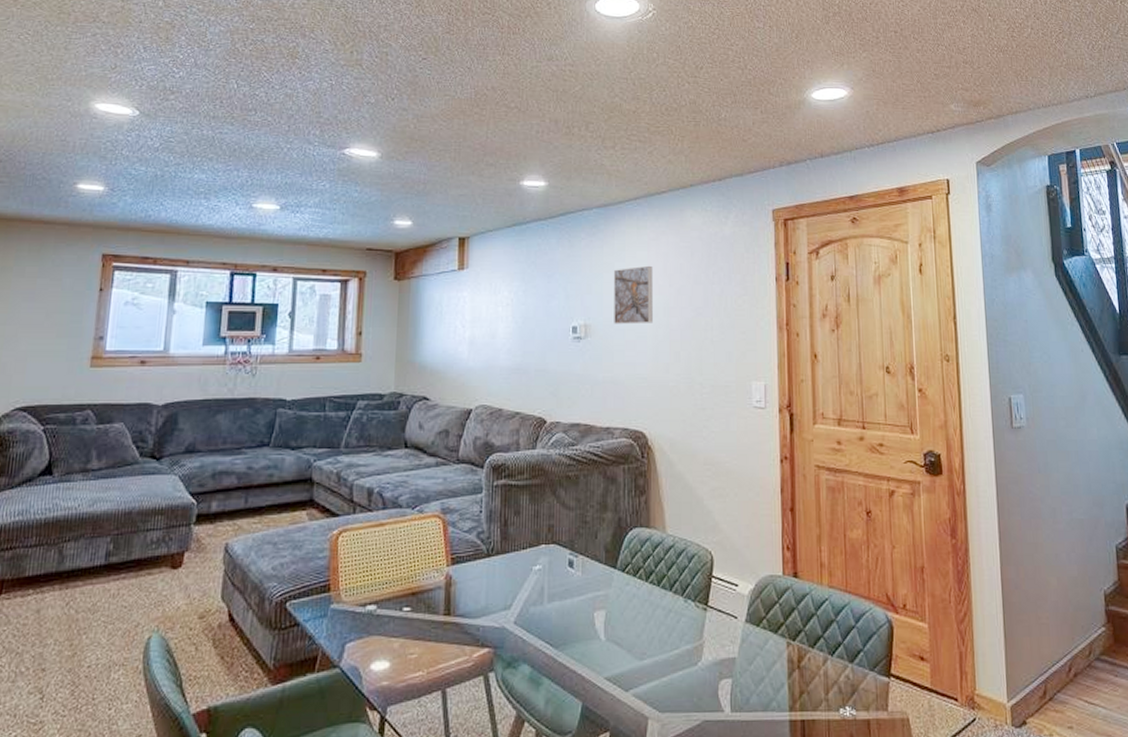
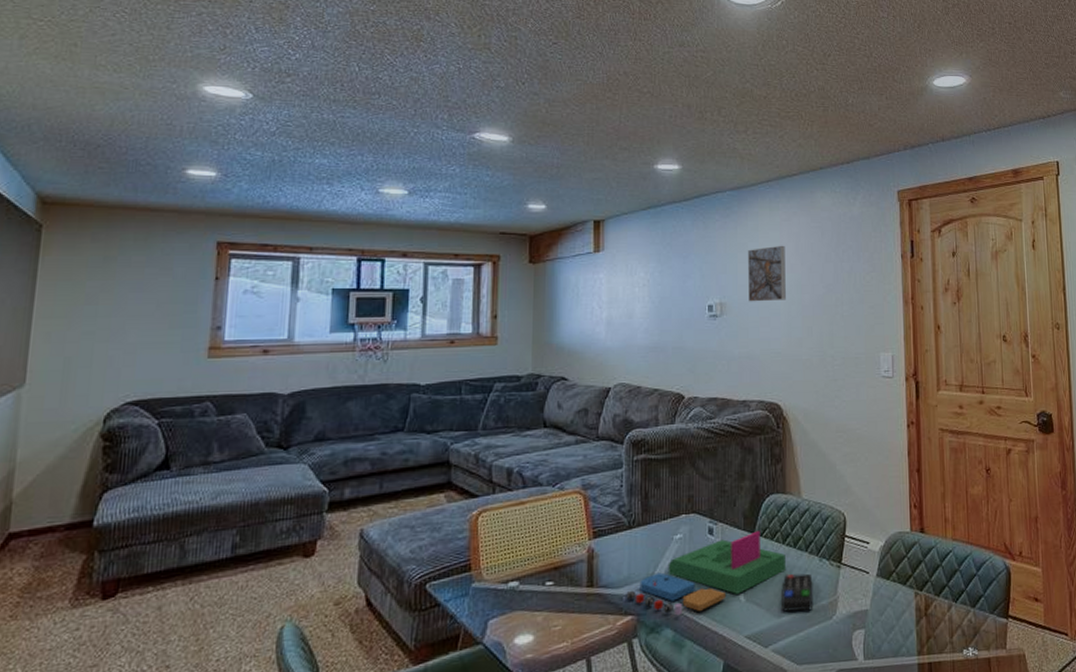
board game: none [483,566,648,651] -> present [626,531,785,616]
remote control: none [644,613,676,655] -> present [782,573,812,612]

